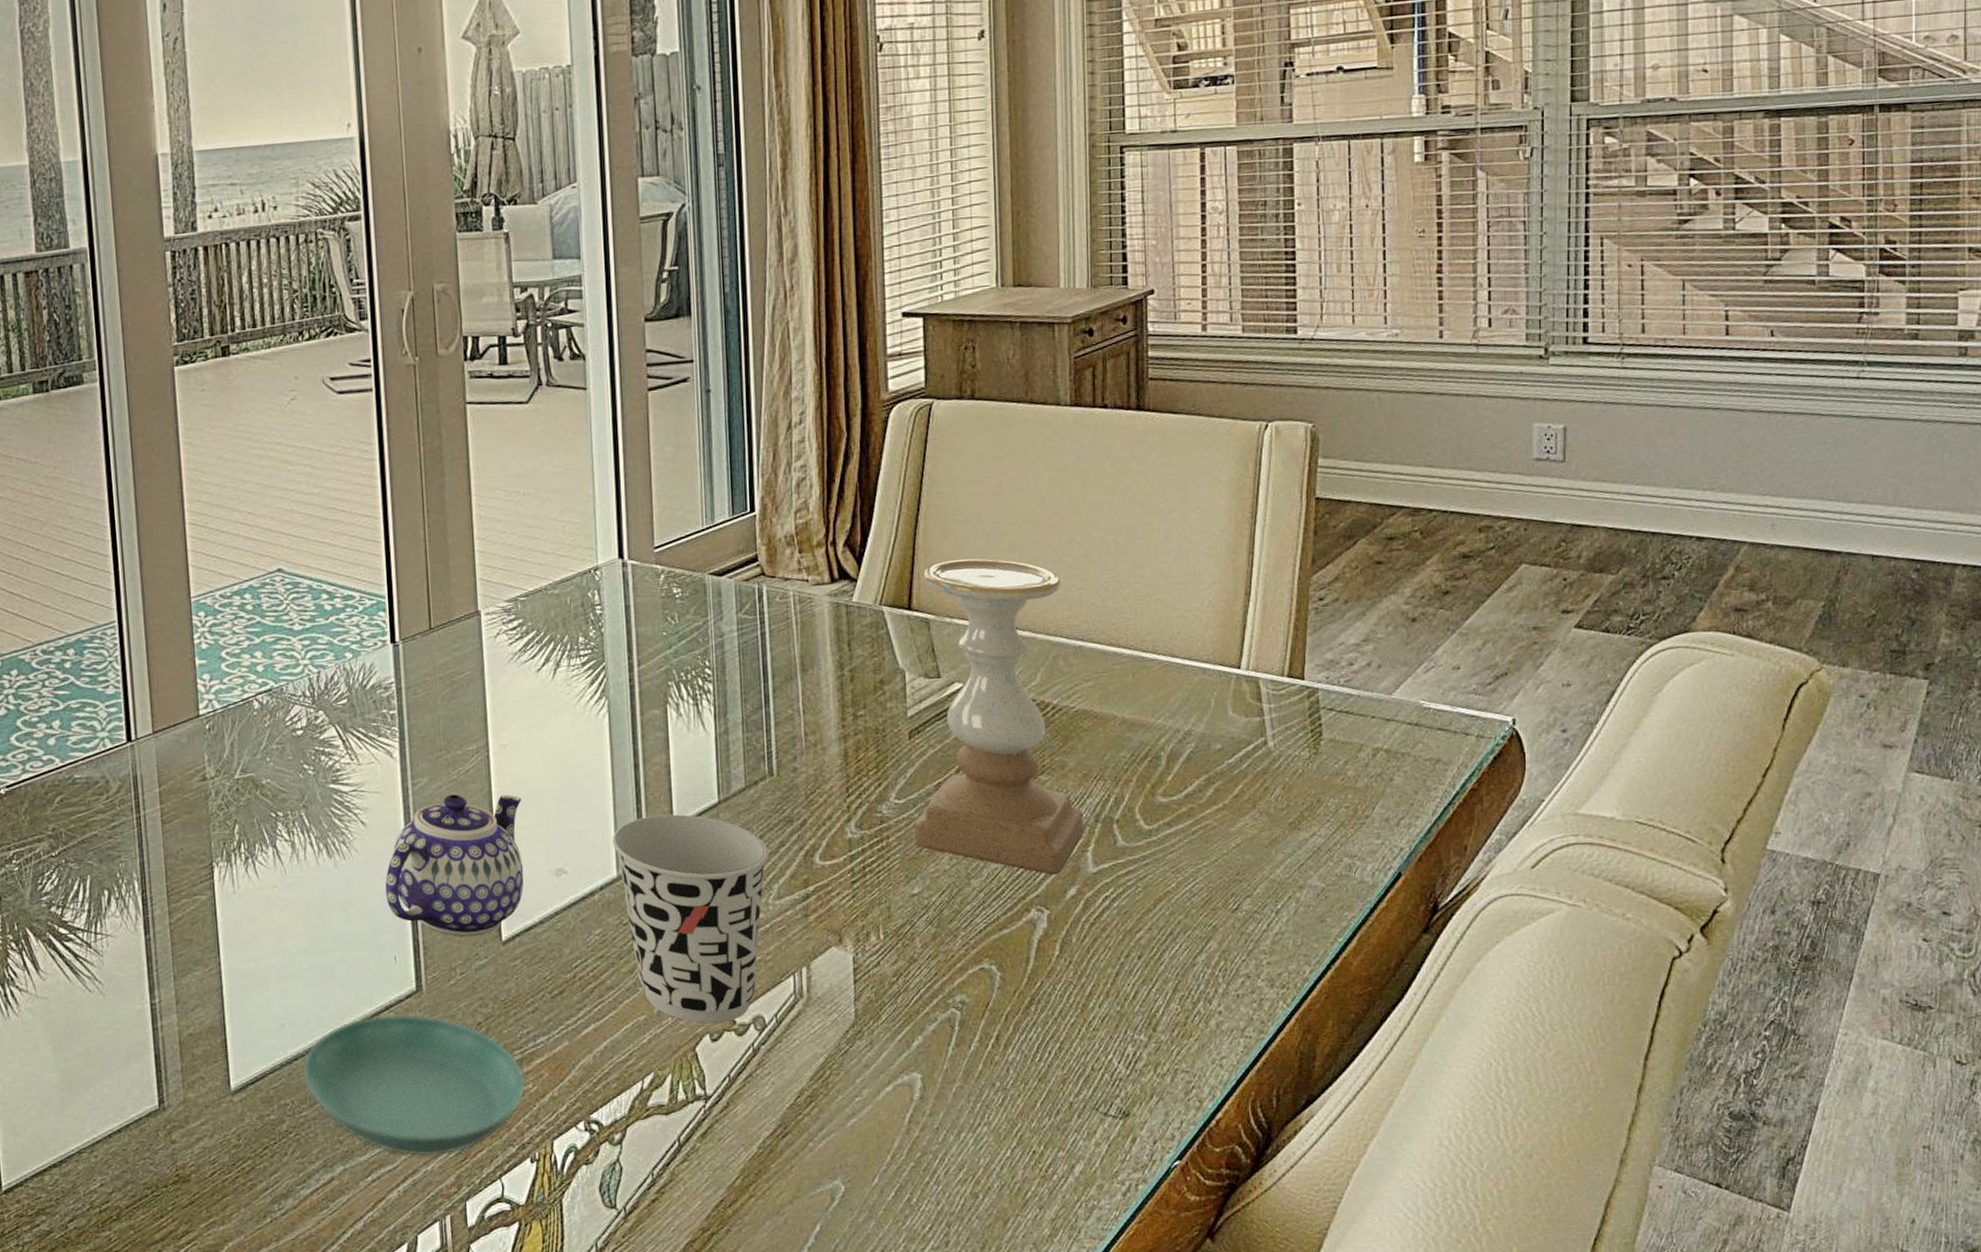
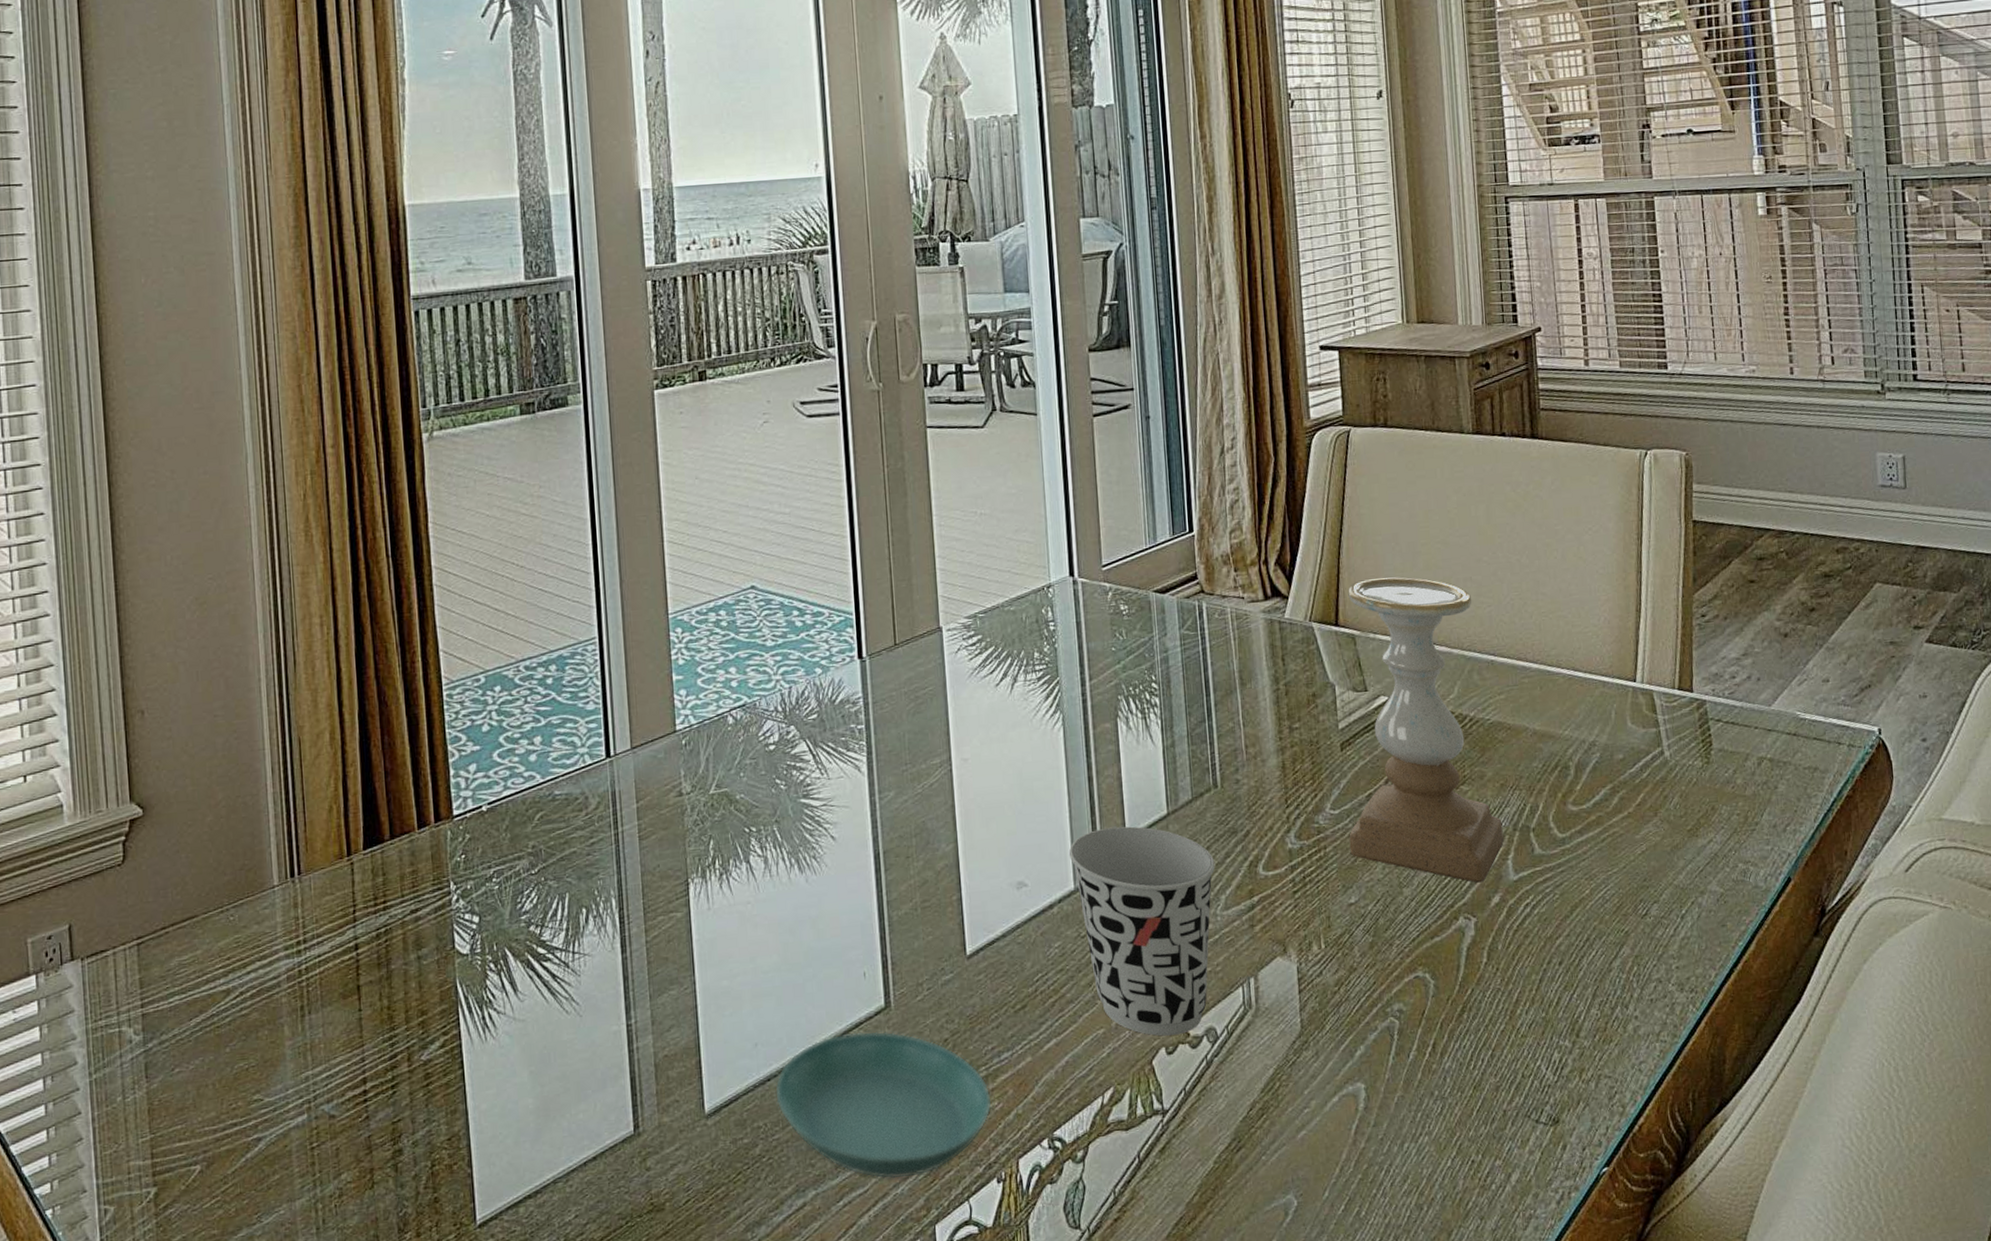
teapot: present [385,794,524,937] -> none [854,807,987,952]

